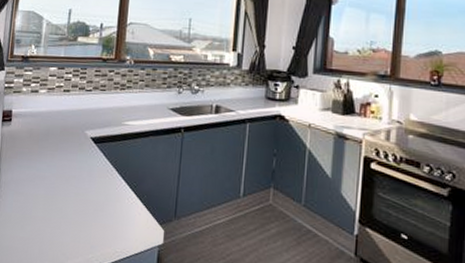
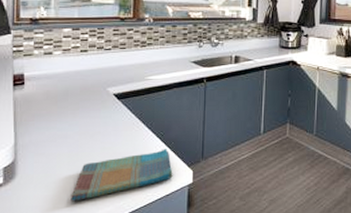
dish towel: none [43,202,144,248] -> present [71,149,173,202]

